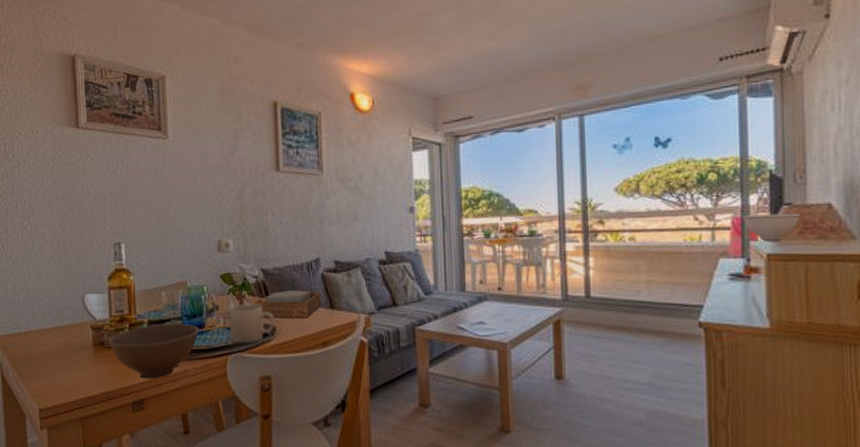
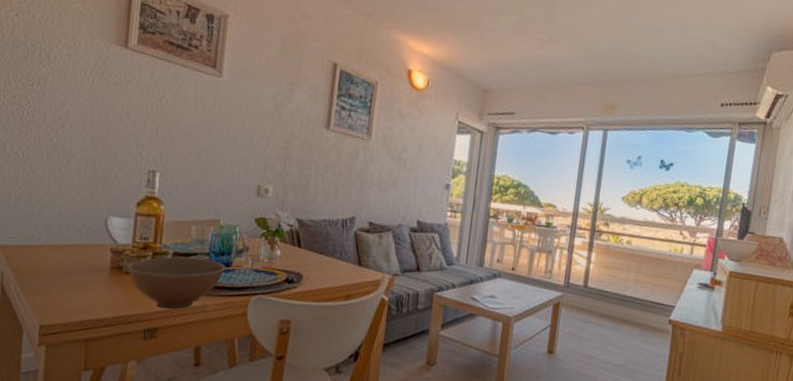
mug: present [229,303,275,345] -> none [256,249,303,289]
napkin holder: present [254,290,322,319] -> none [285,242,352,272]

